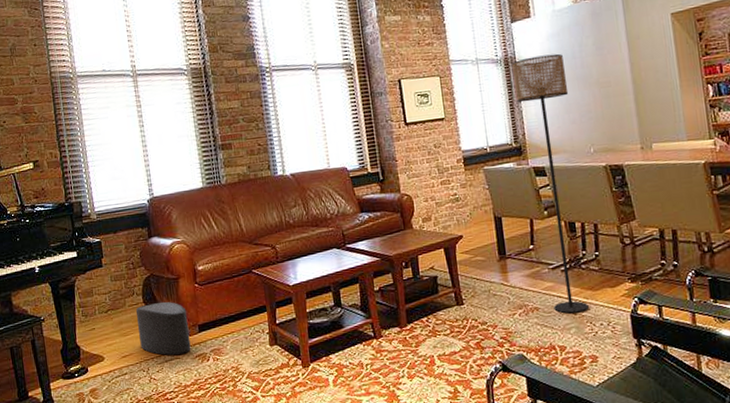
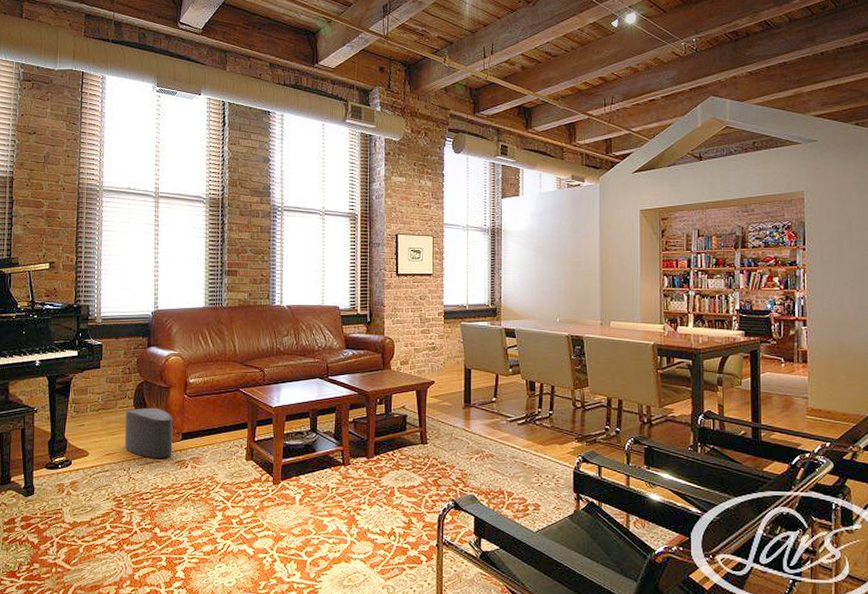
floor lamp: present [511,53,589,314] -> none [497,231,544,464]

